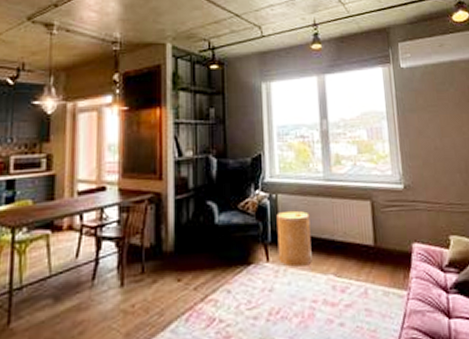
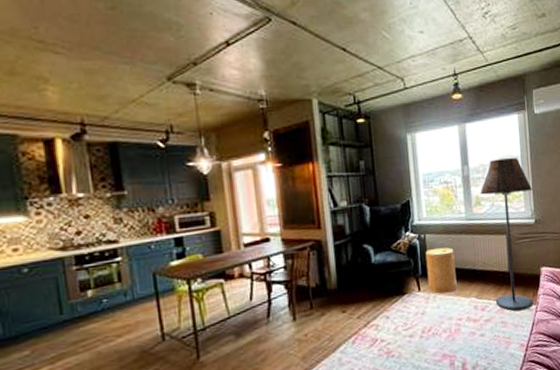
floor lamp: none [340,113,405,297] -> present [480,157,534,311]

